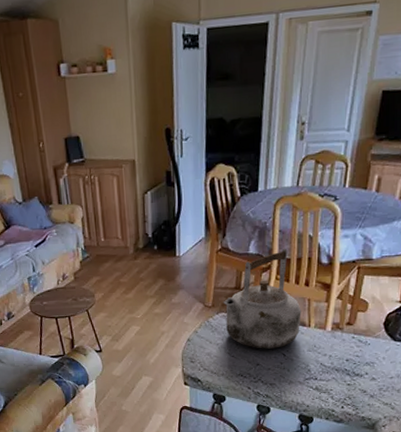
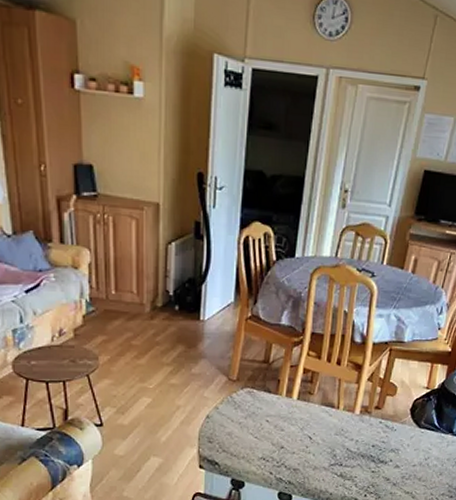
kettle: present [223,248,301,349] -> none [249,322,331,431]

